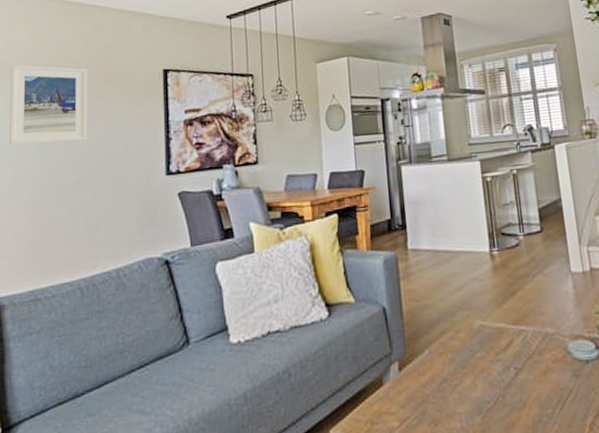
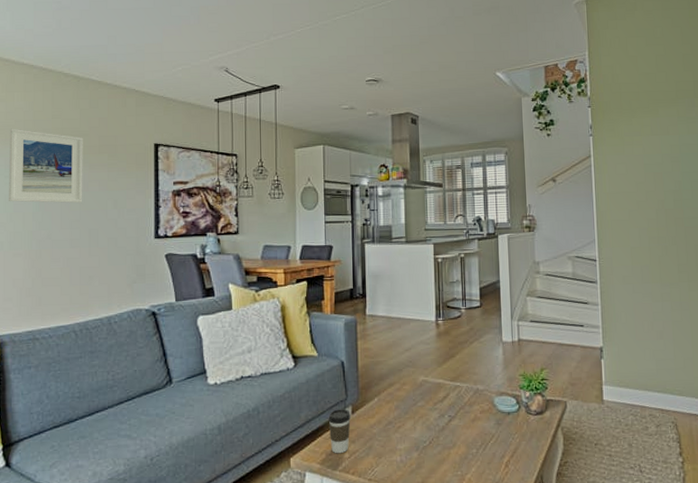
coffee cup: none [371,365,399,423] -> present [328,409,351,454]

